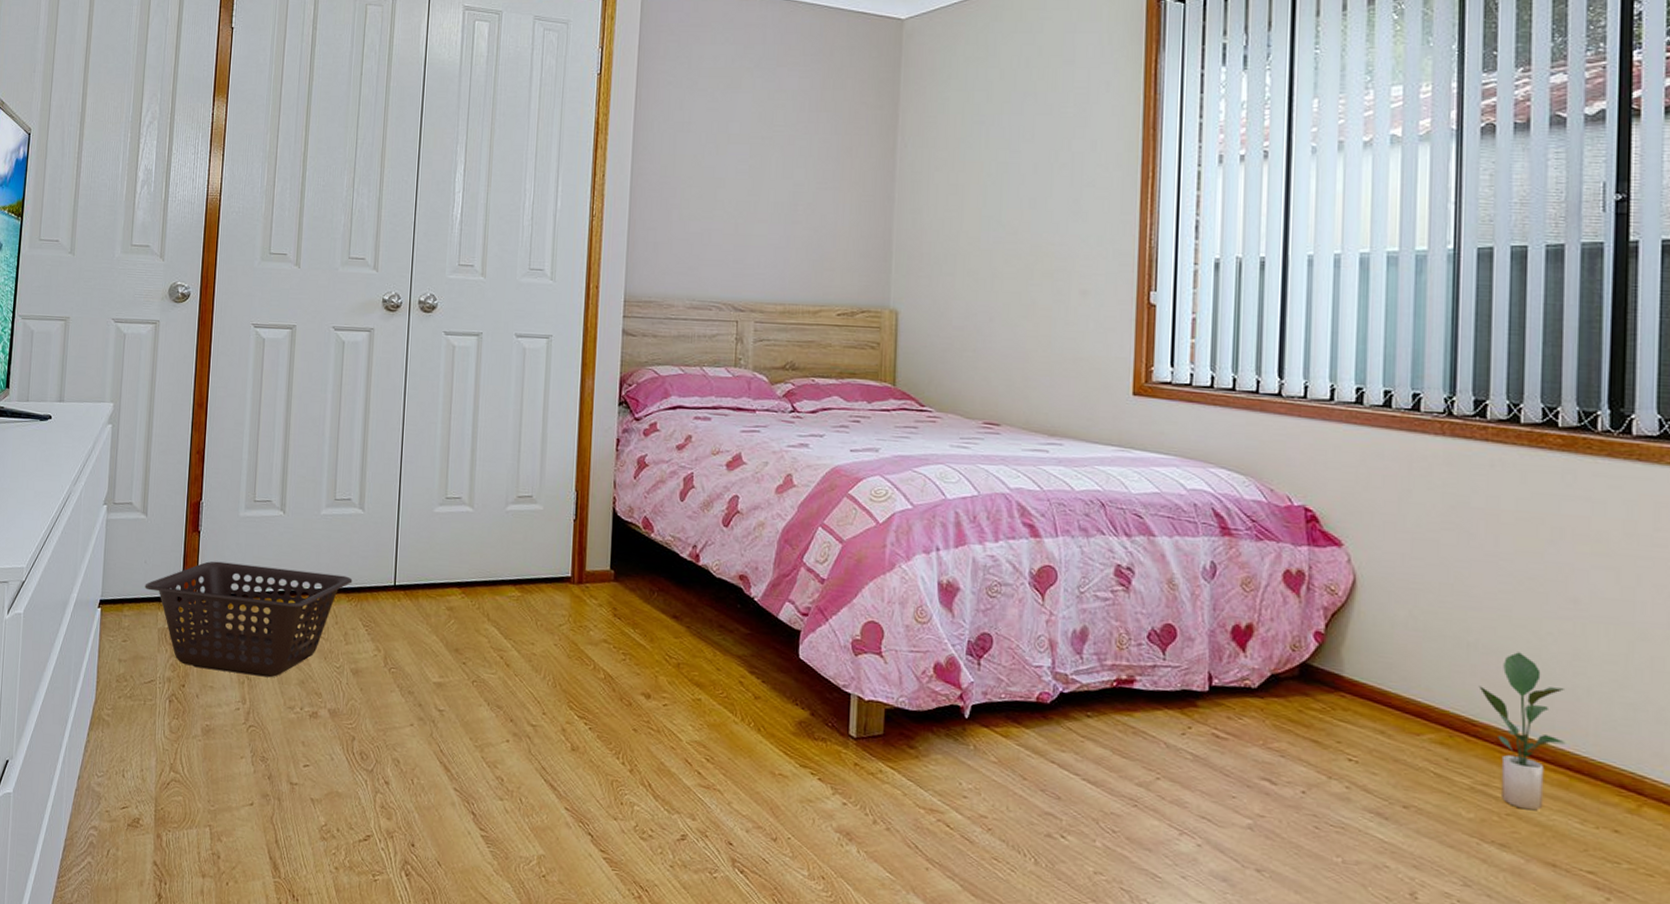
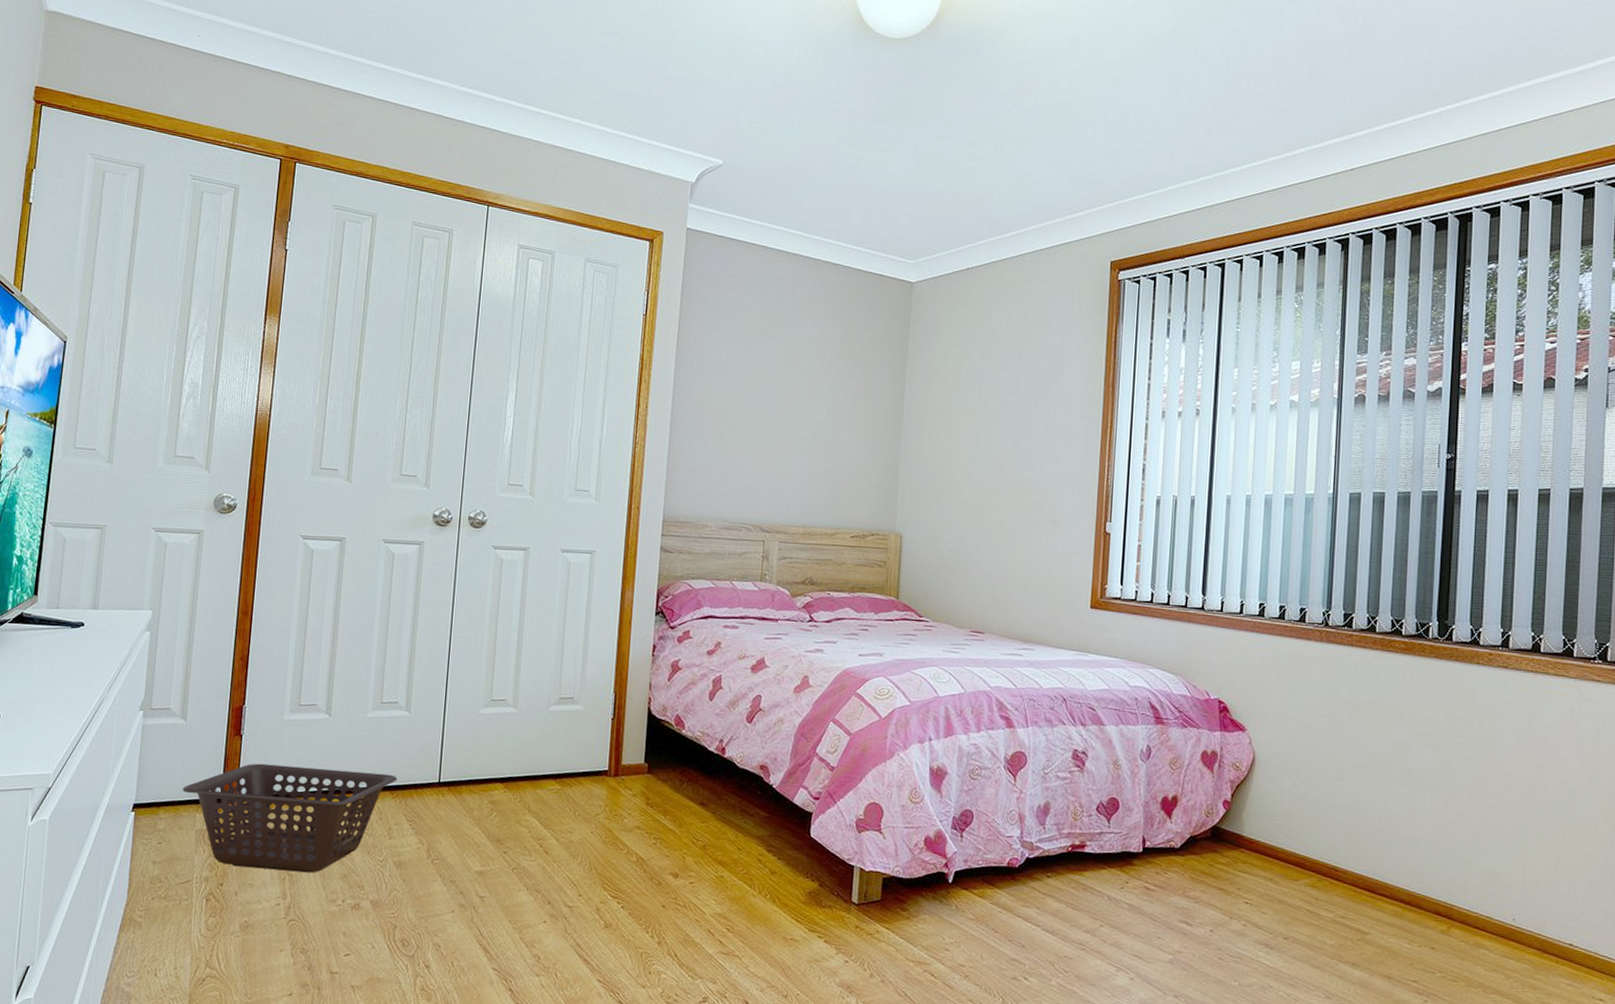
potted plant: present [1478,652,1566,811] -> none [1341,812,1401,936]

